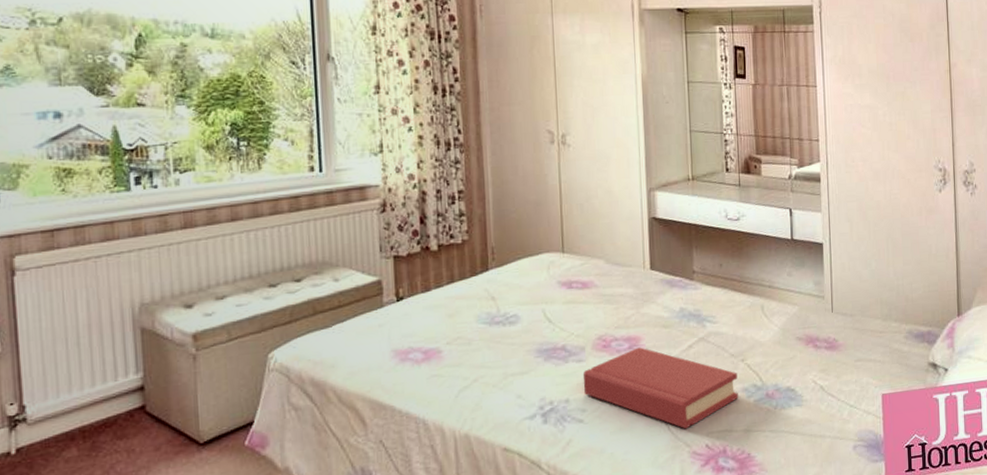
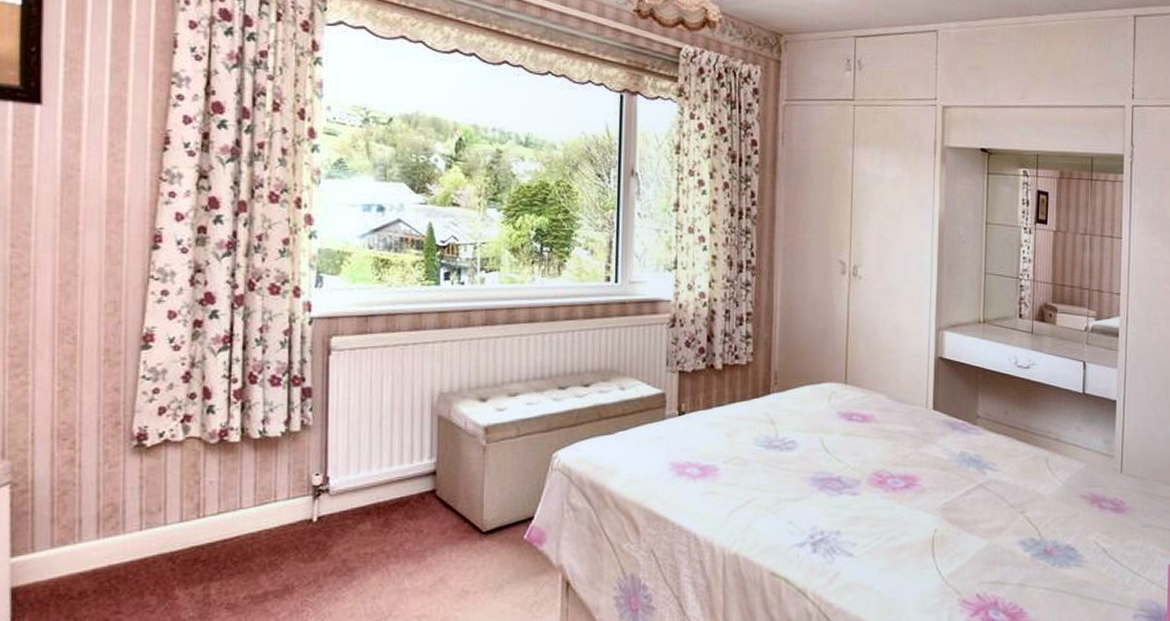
hardback book: present [583,347,738,429] -> none [855,487,1015,576]

